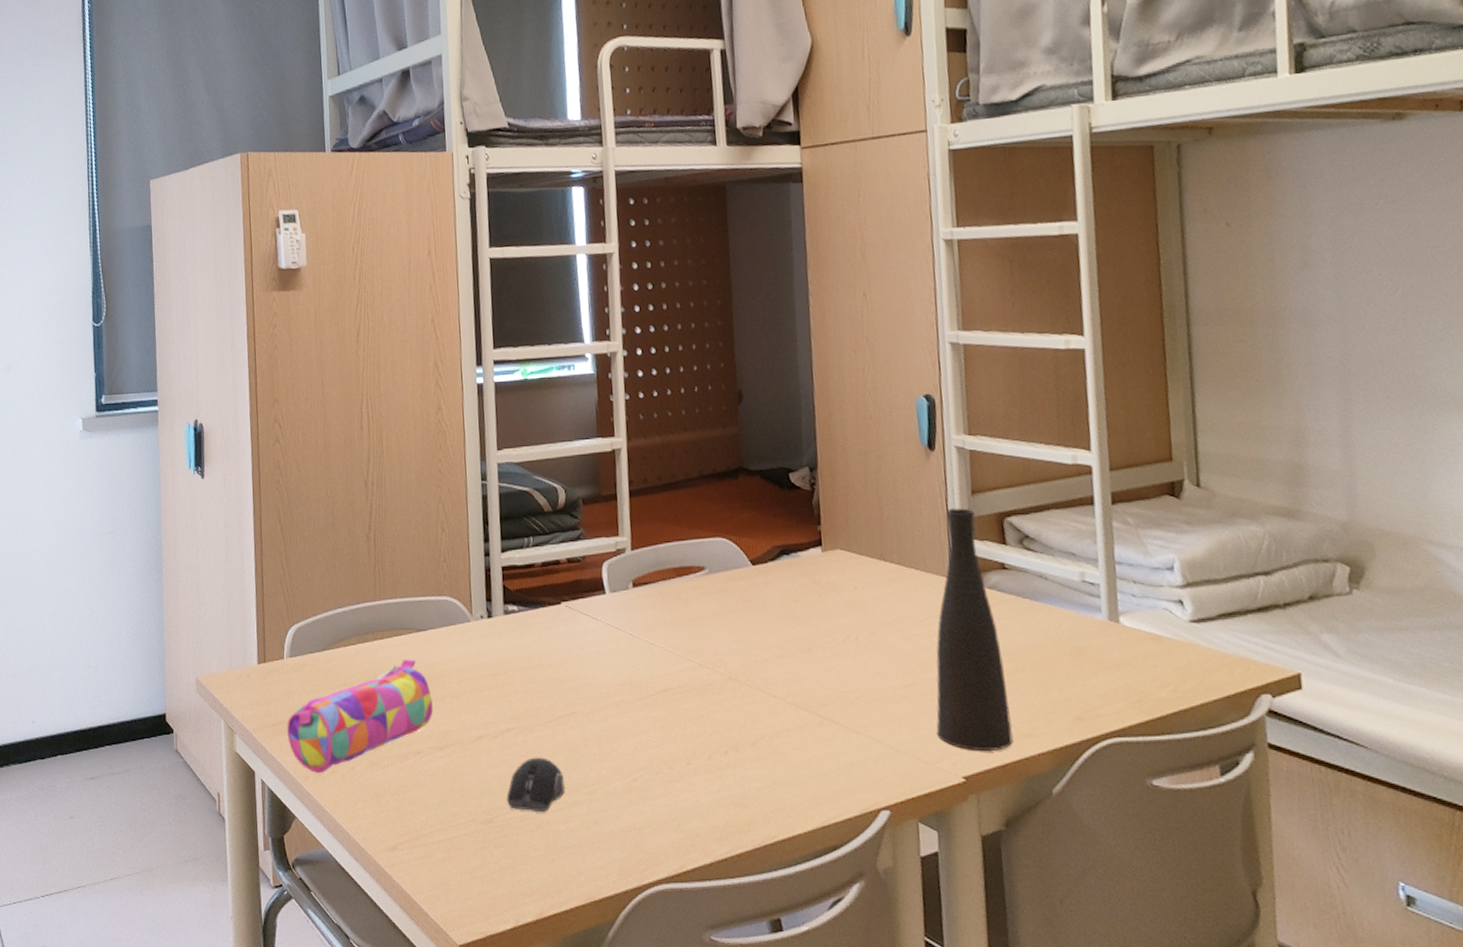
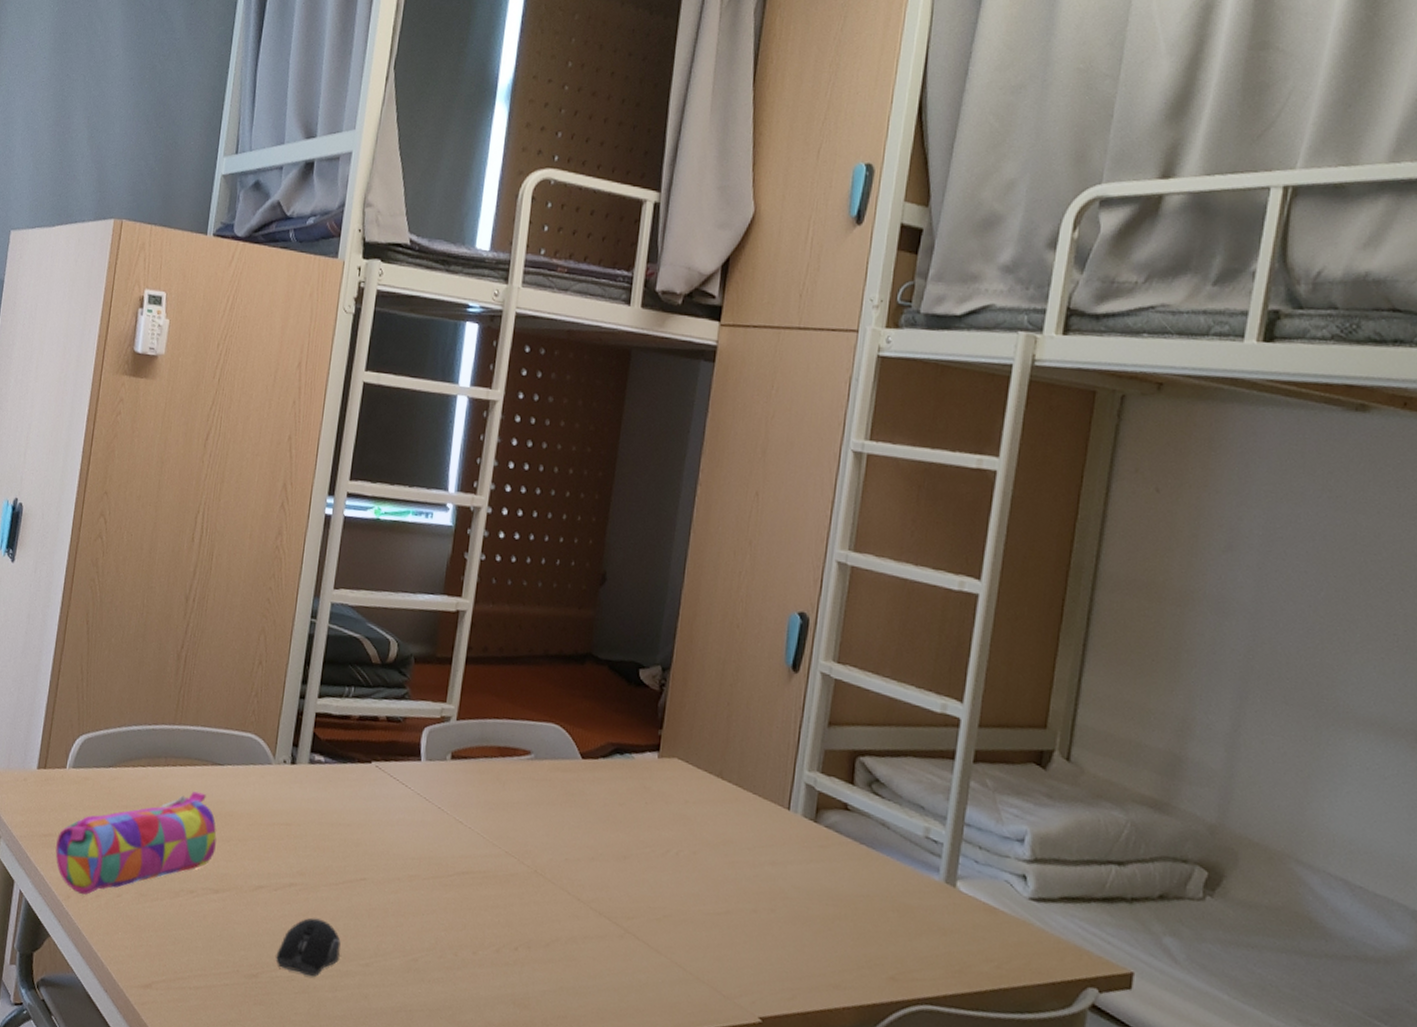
vase: present [936,508,1013,751] -> none [741,736,827,997]

